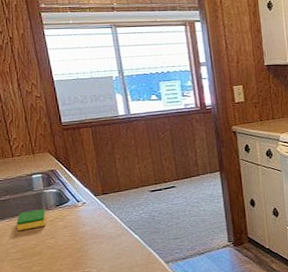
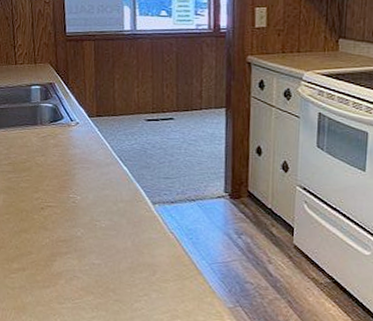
dish sponge: present [16,209,47,231] -> none [11,123,40,143]

